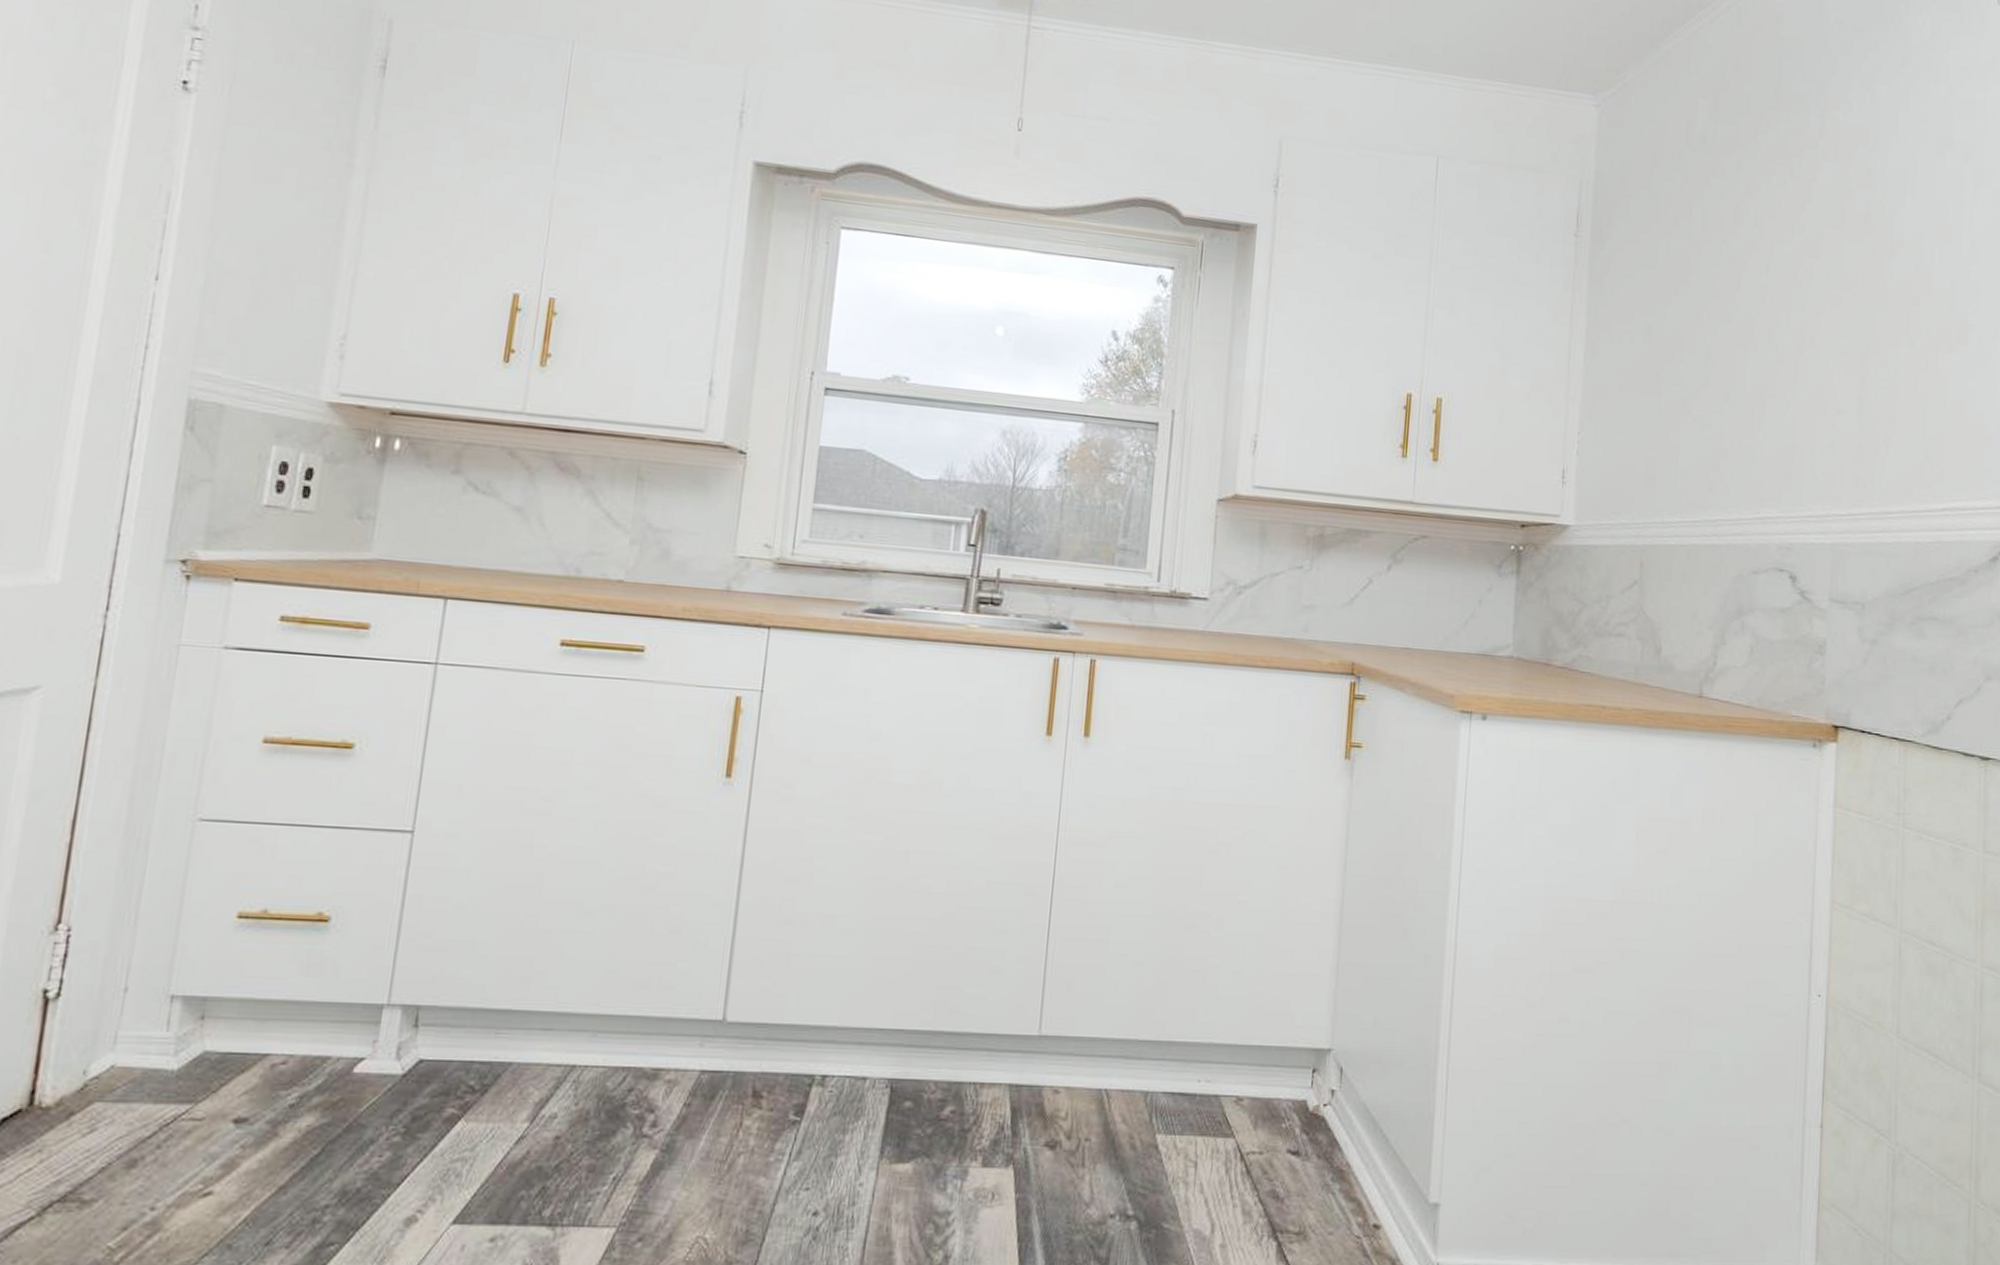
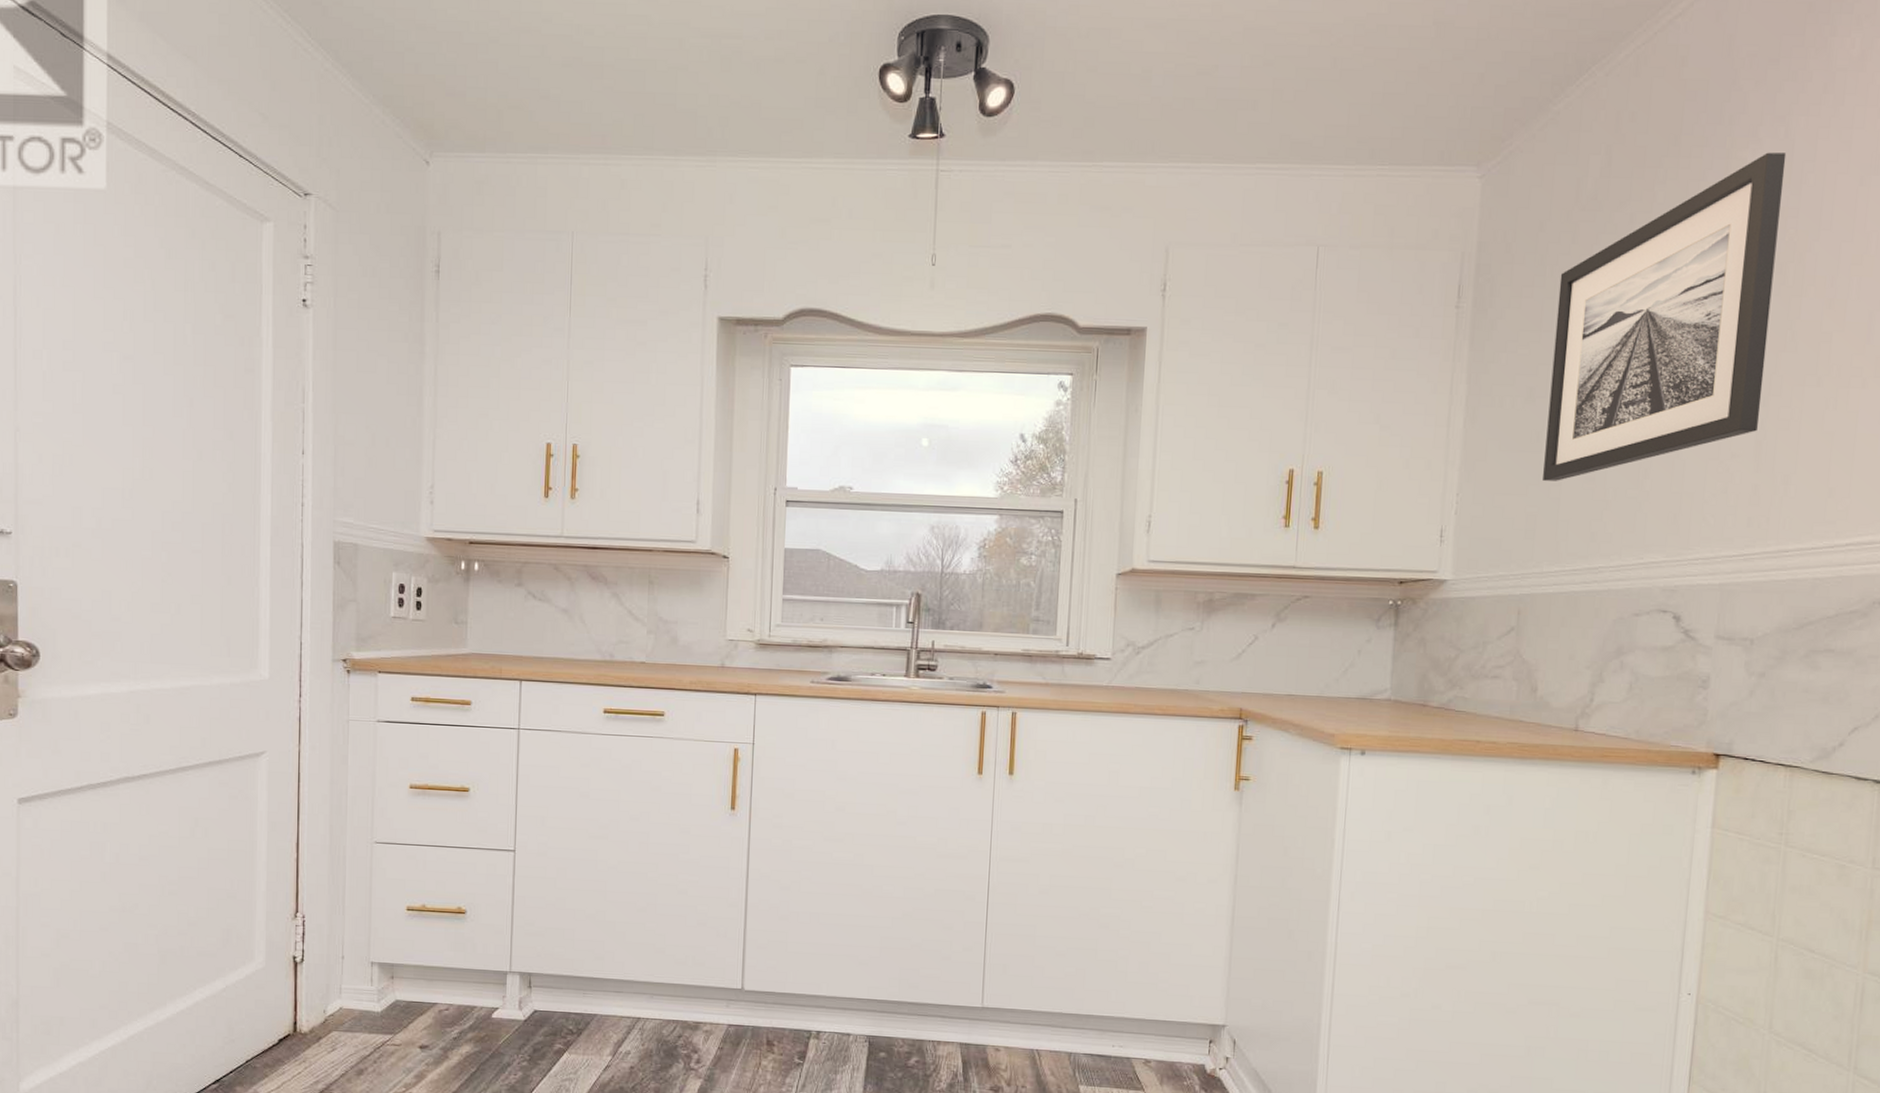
wall art: none [1662,115,1873,426] -> present [1543,152,1787,481]

